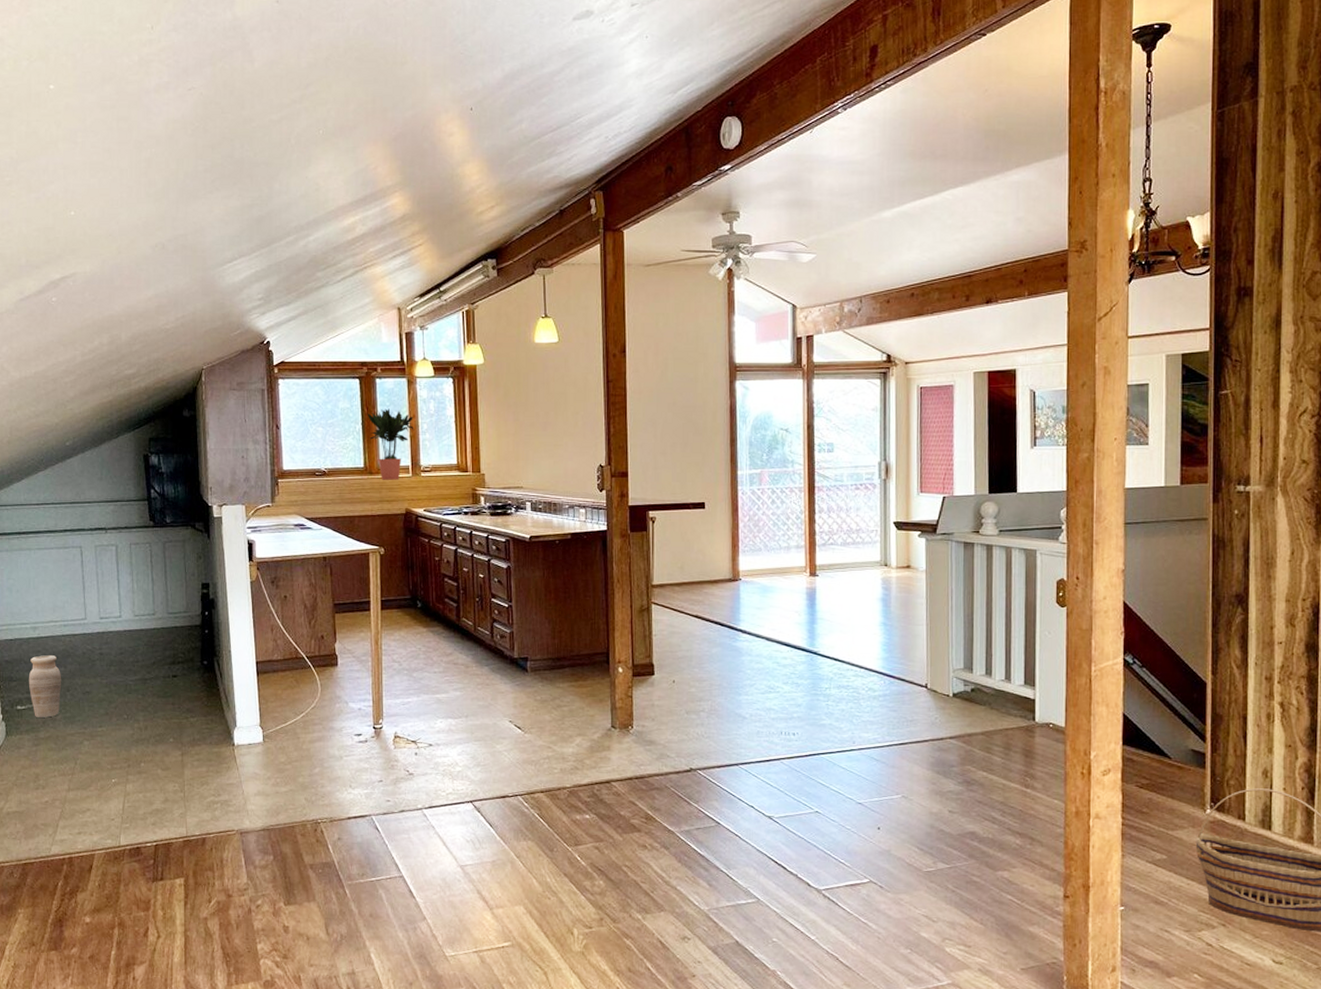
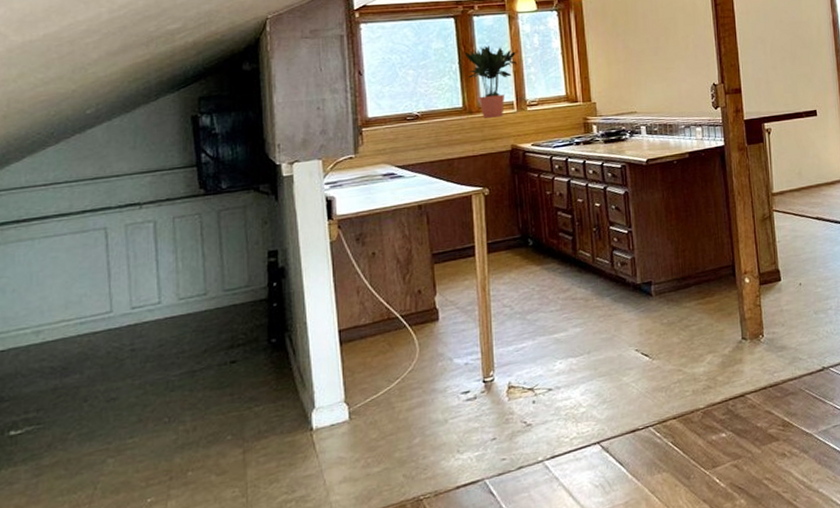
vase: present [28,655,62,718] -> none [27,361,77,441]

